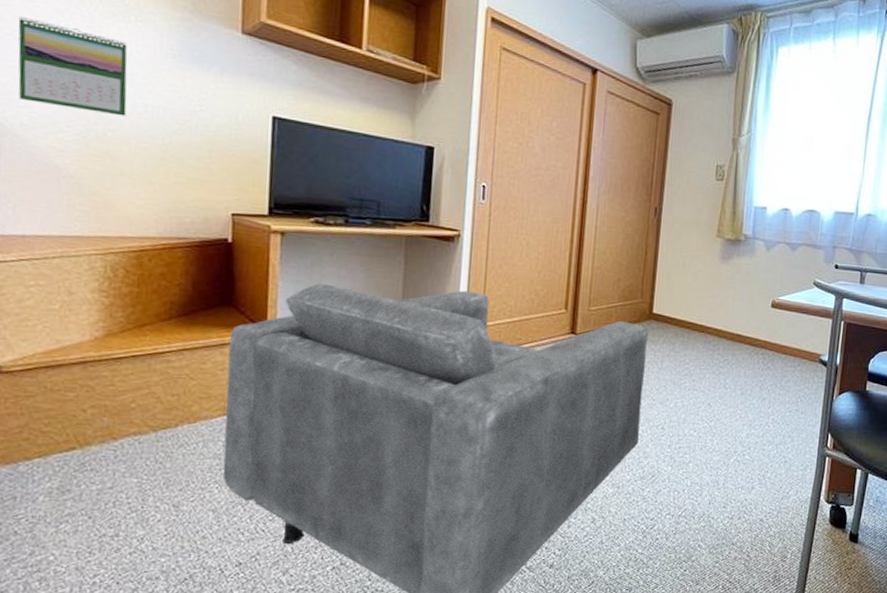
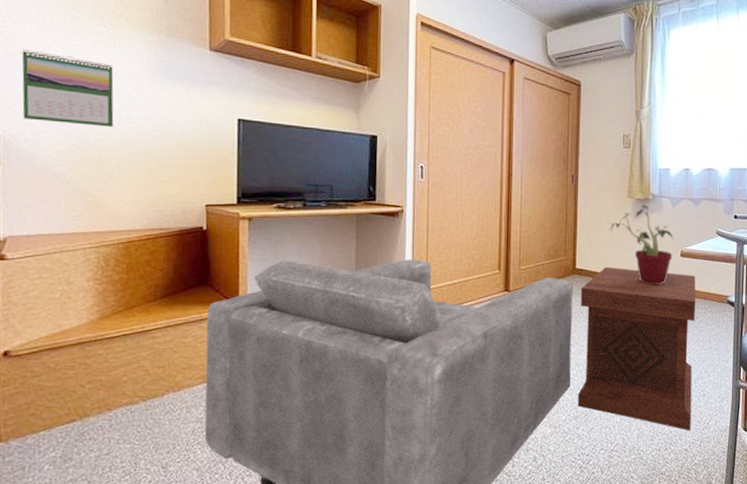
side table: none [644,313,787,500] -> present [577,266,696,431]
potted plant: none [693,245,766,338] -> present [609,204,674,285]

